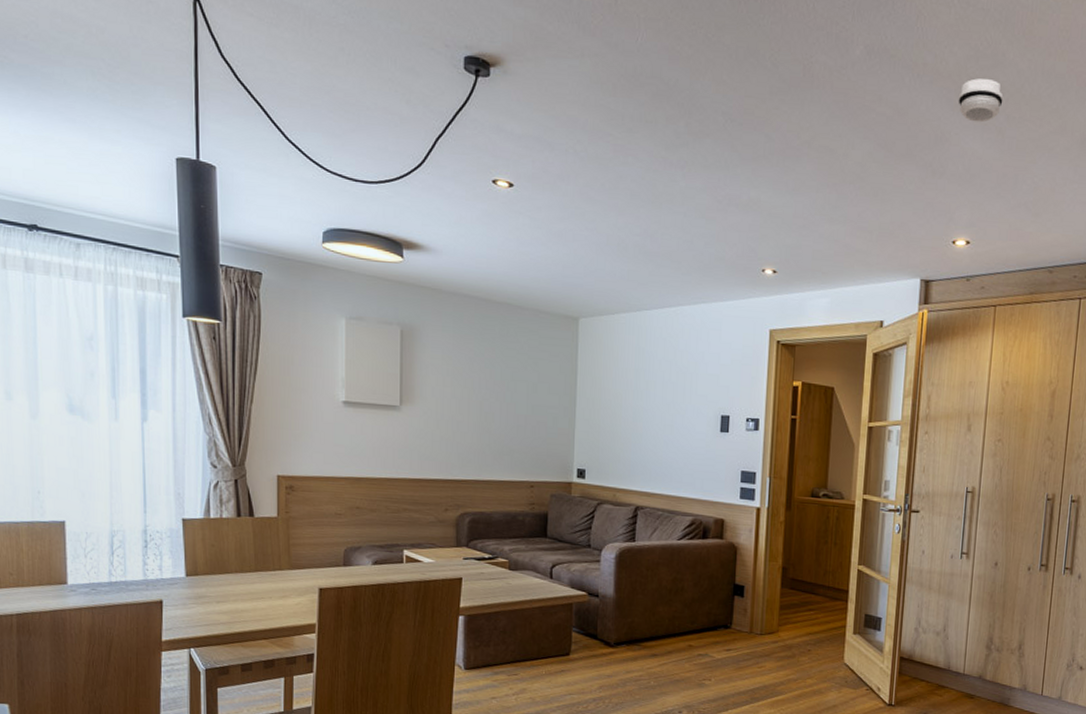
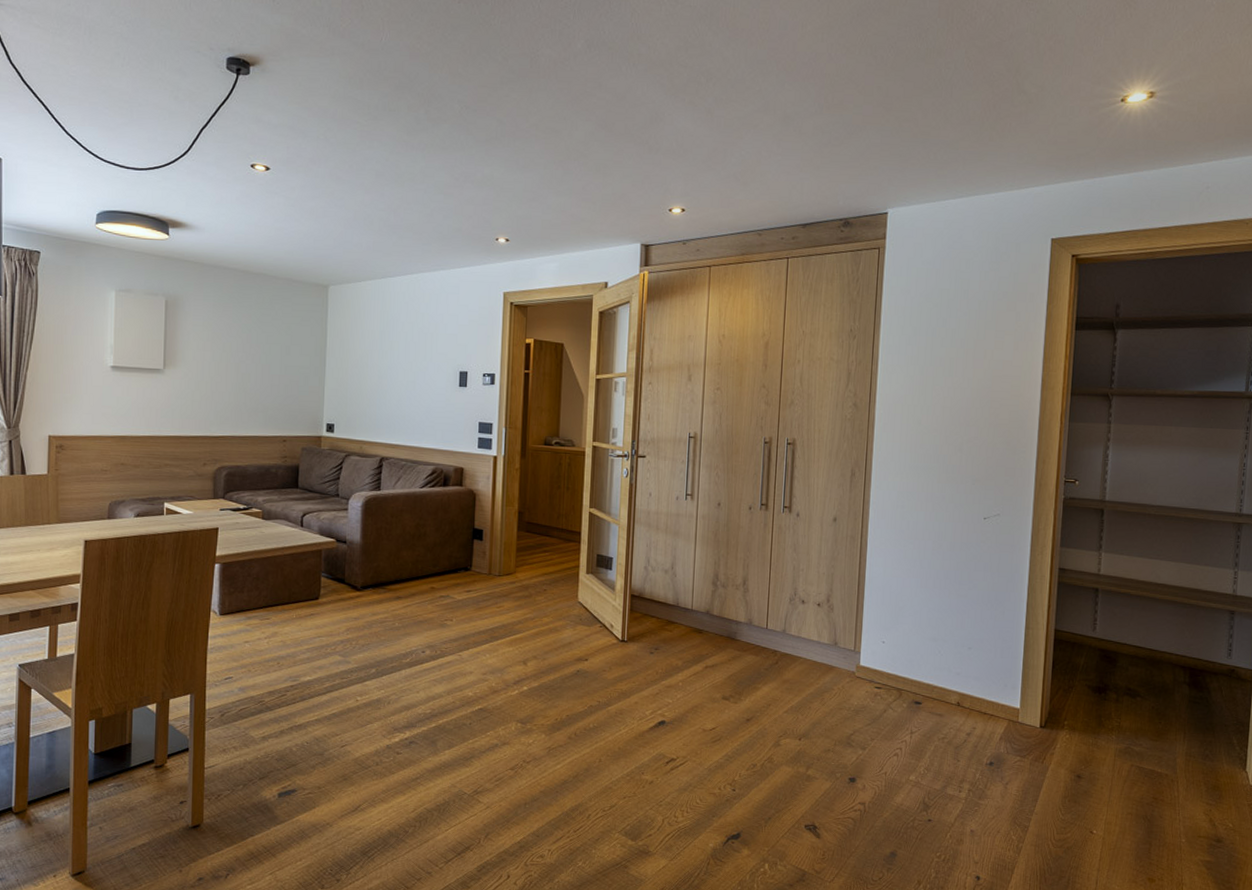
smoke detector: present [958,78,1004,123] -> none [670,66,711,104]

